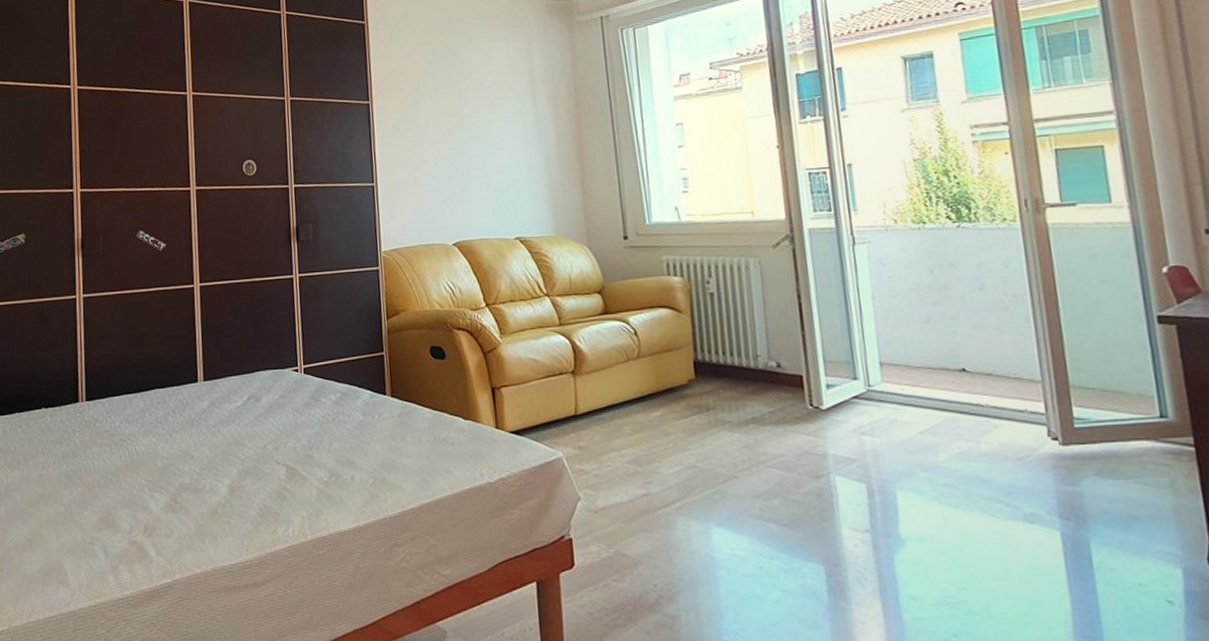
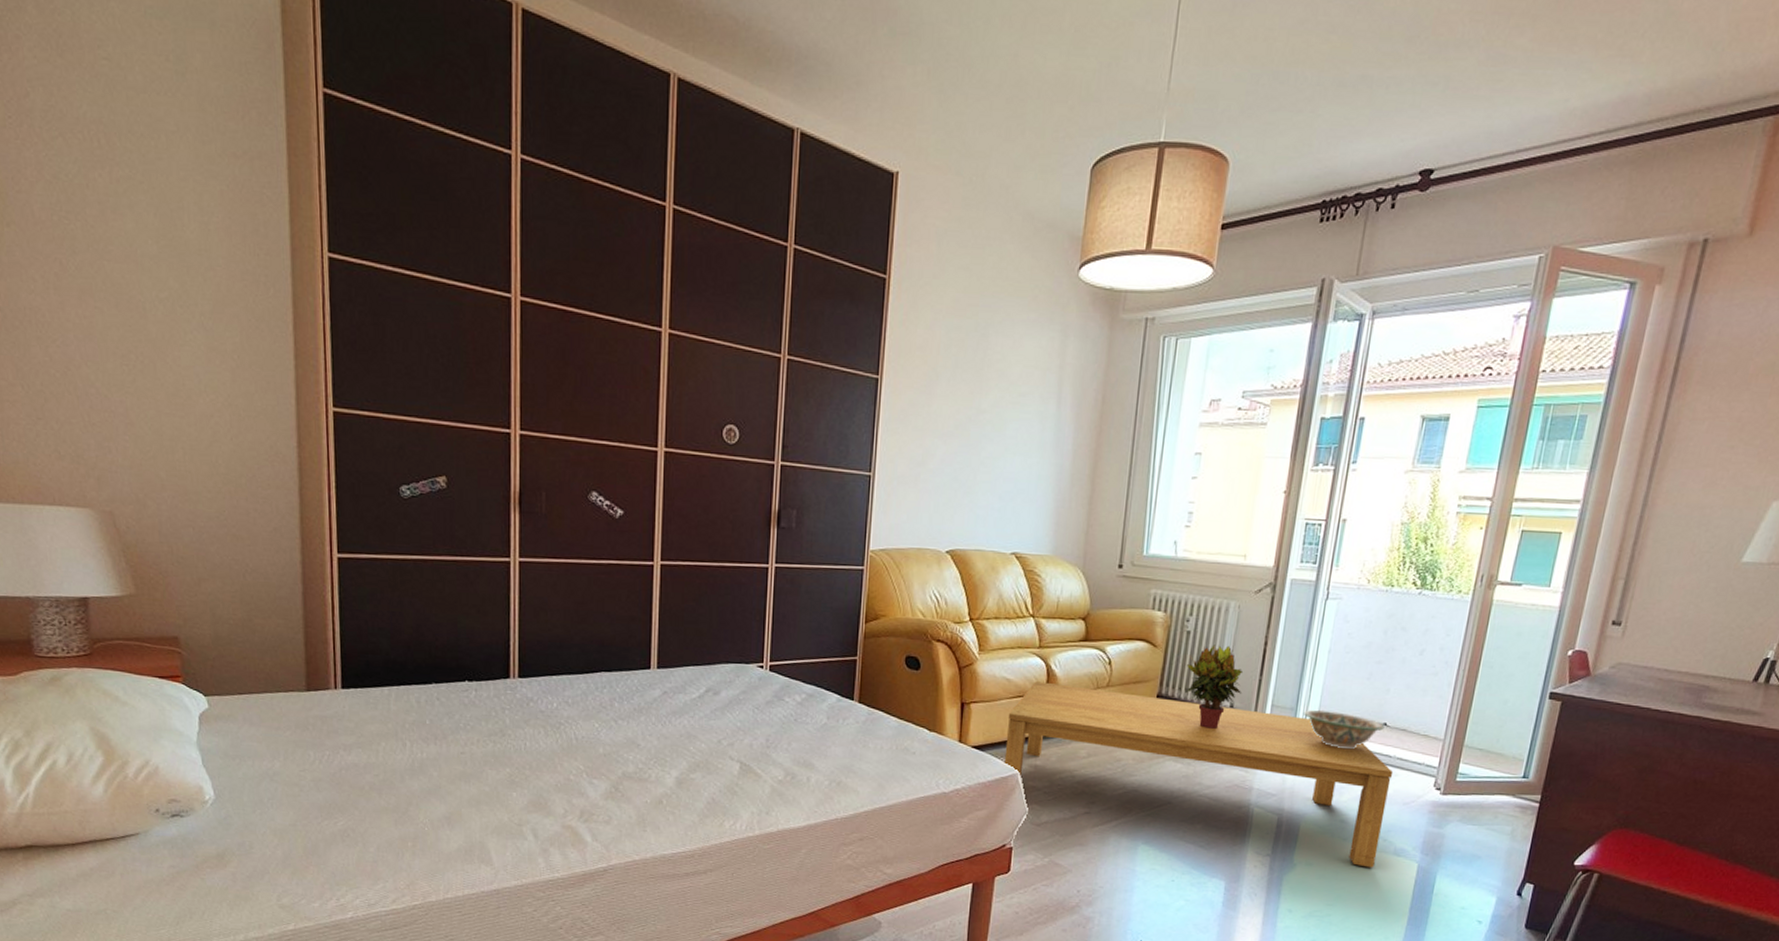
coffee table: none [541,359,1004,539] -> present [1004,681,1394,868]
potted plant: none [718,303,786,392] -> present [1186,644,1242,729]
decorative bowl: none [863,361,965,402] -> present [1304,710,1385,750]

